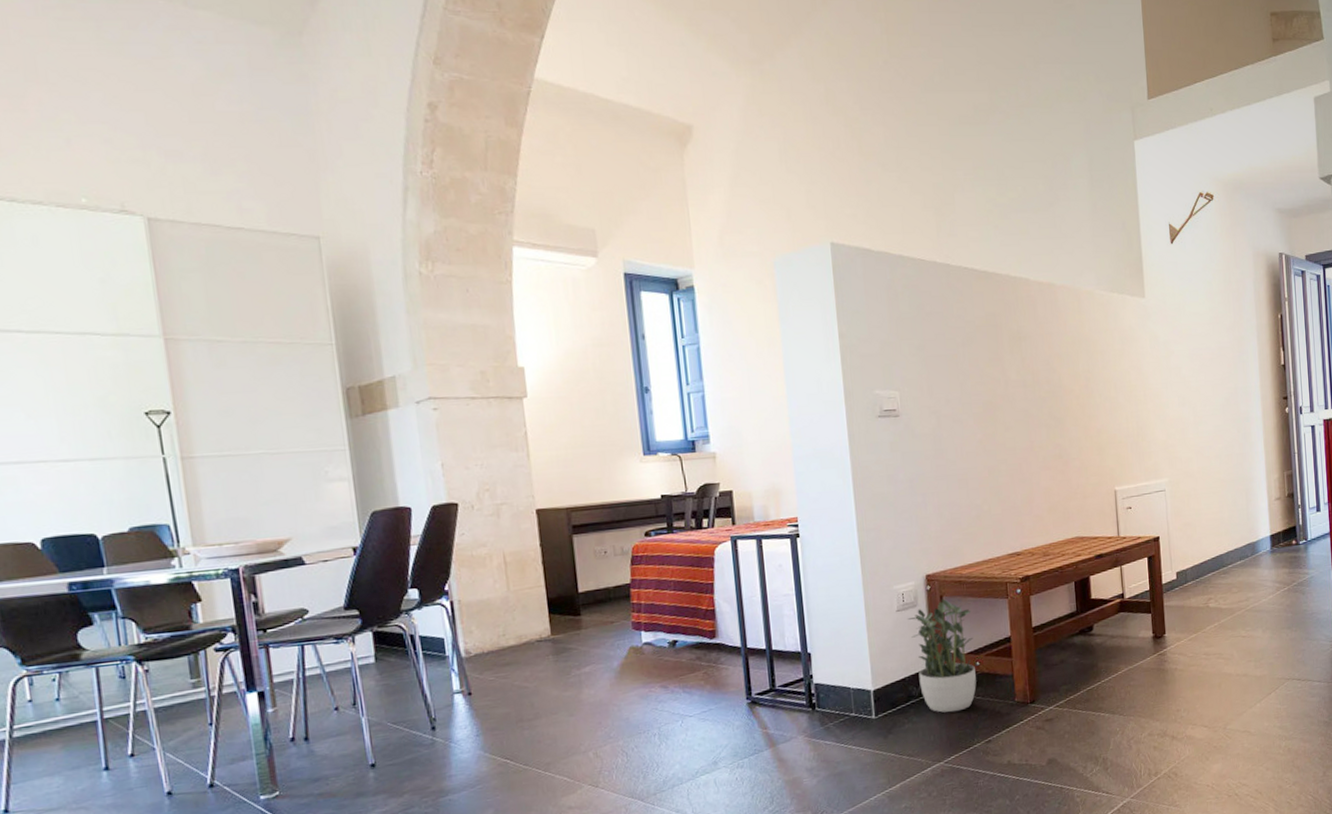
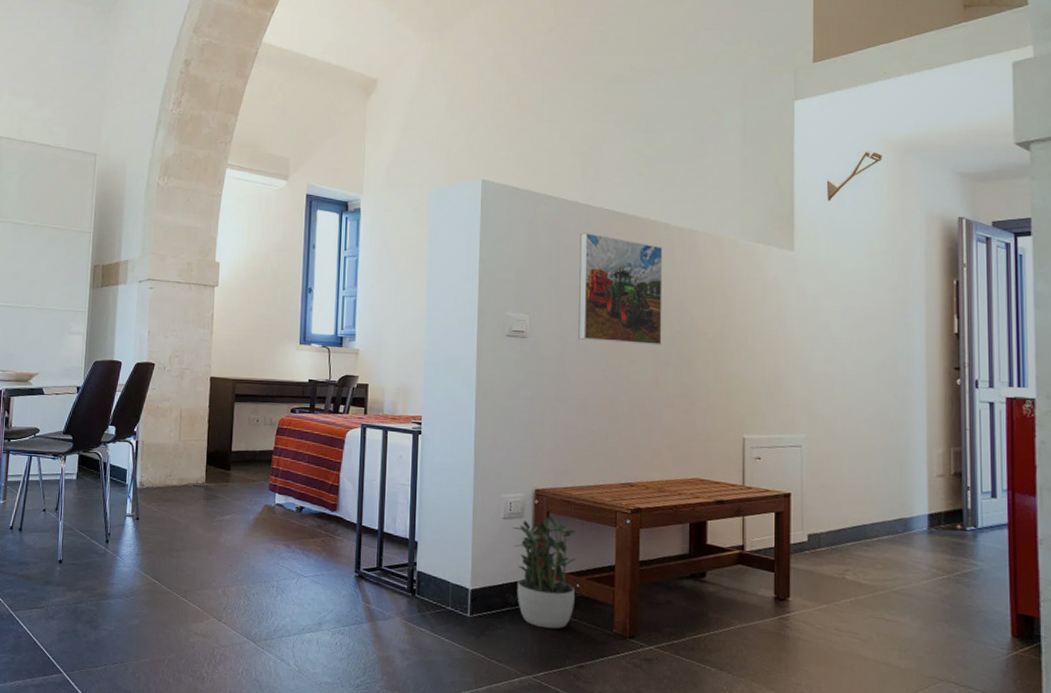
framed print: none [942,295,1033,411] -> present [578,232,663,345]

